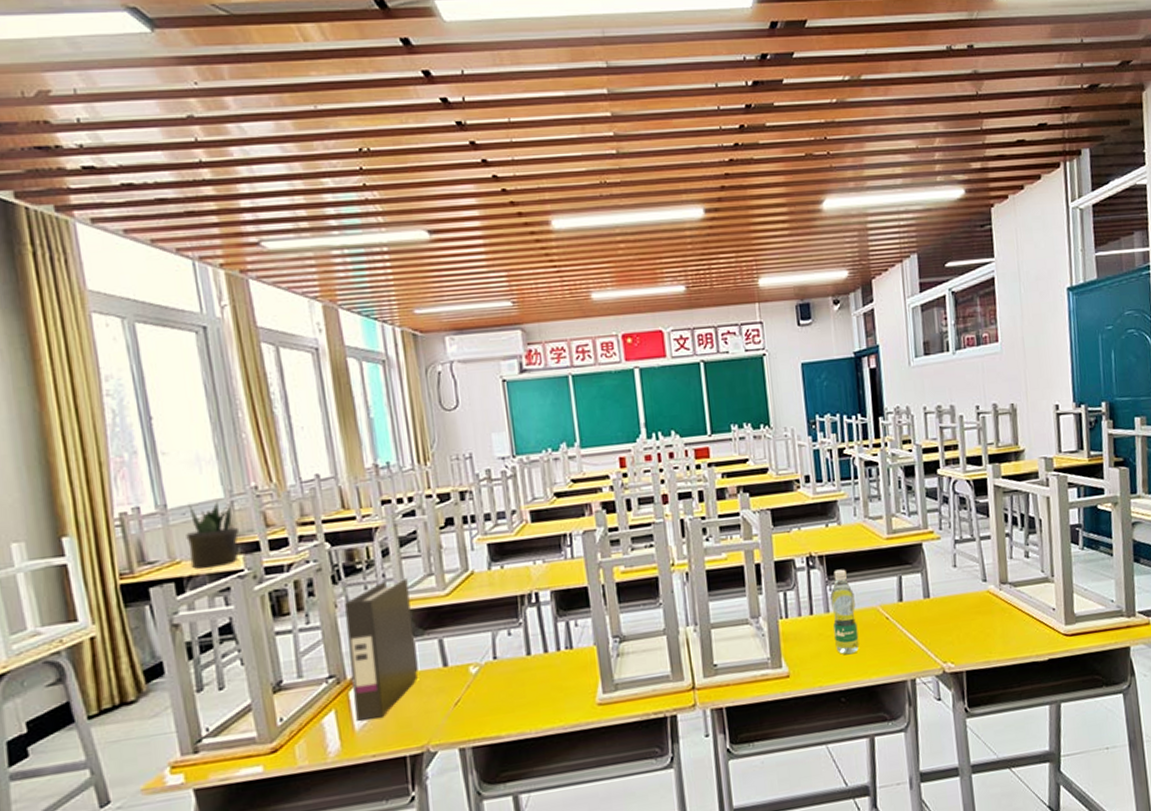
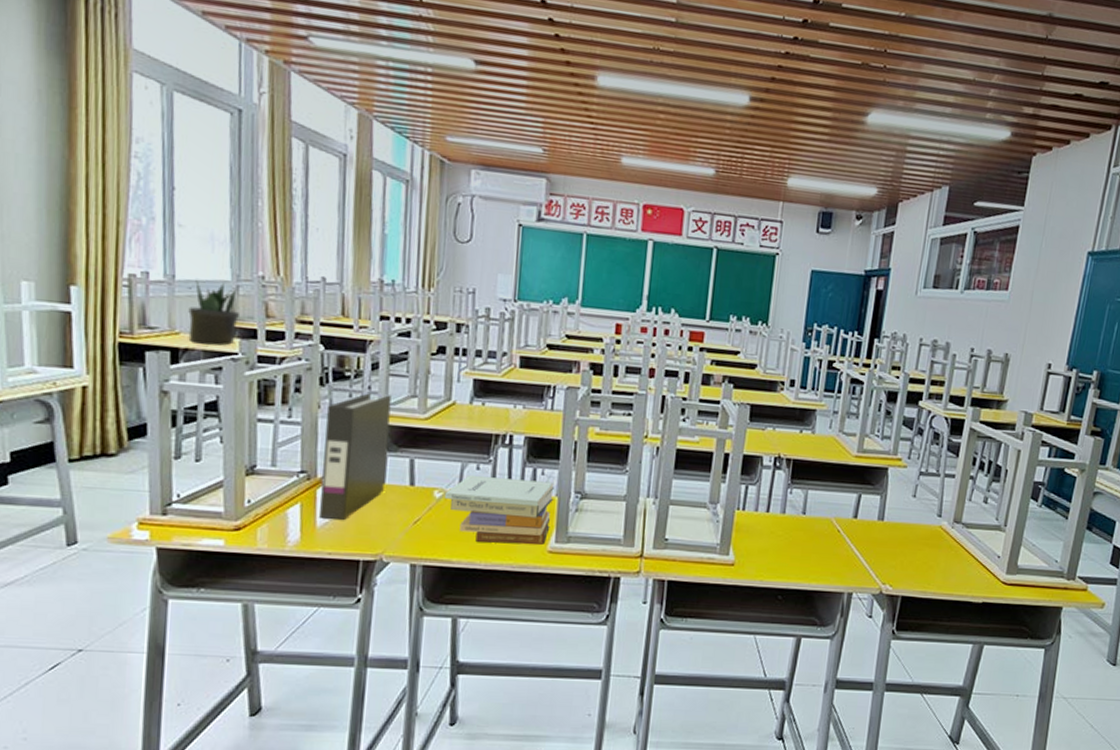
books: none [480,632,595,710] -> present [444,476,554,545]
bottle: present [830,569,860,655] -> none [784,475,813,557]

